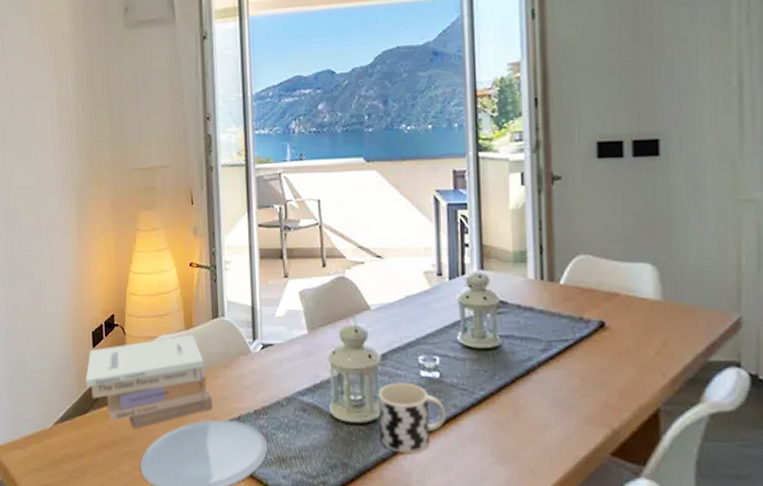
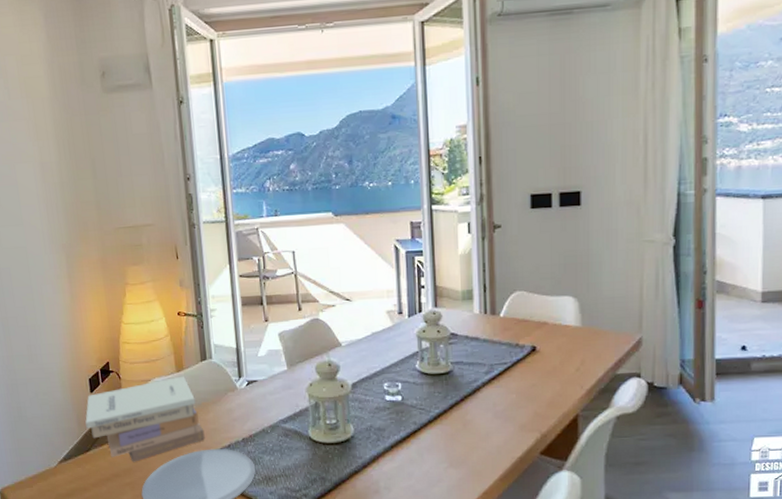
cup: present [378,382,447,453] -> none [350,406,408,465]

